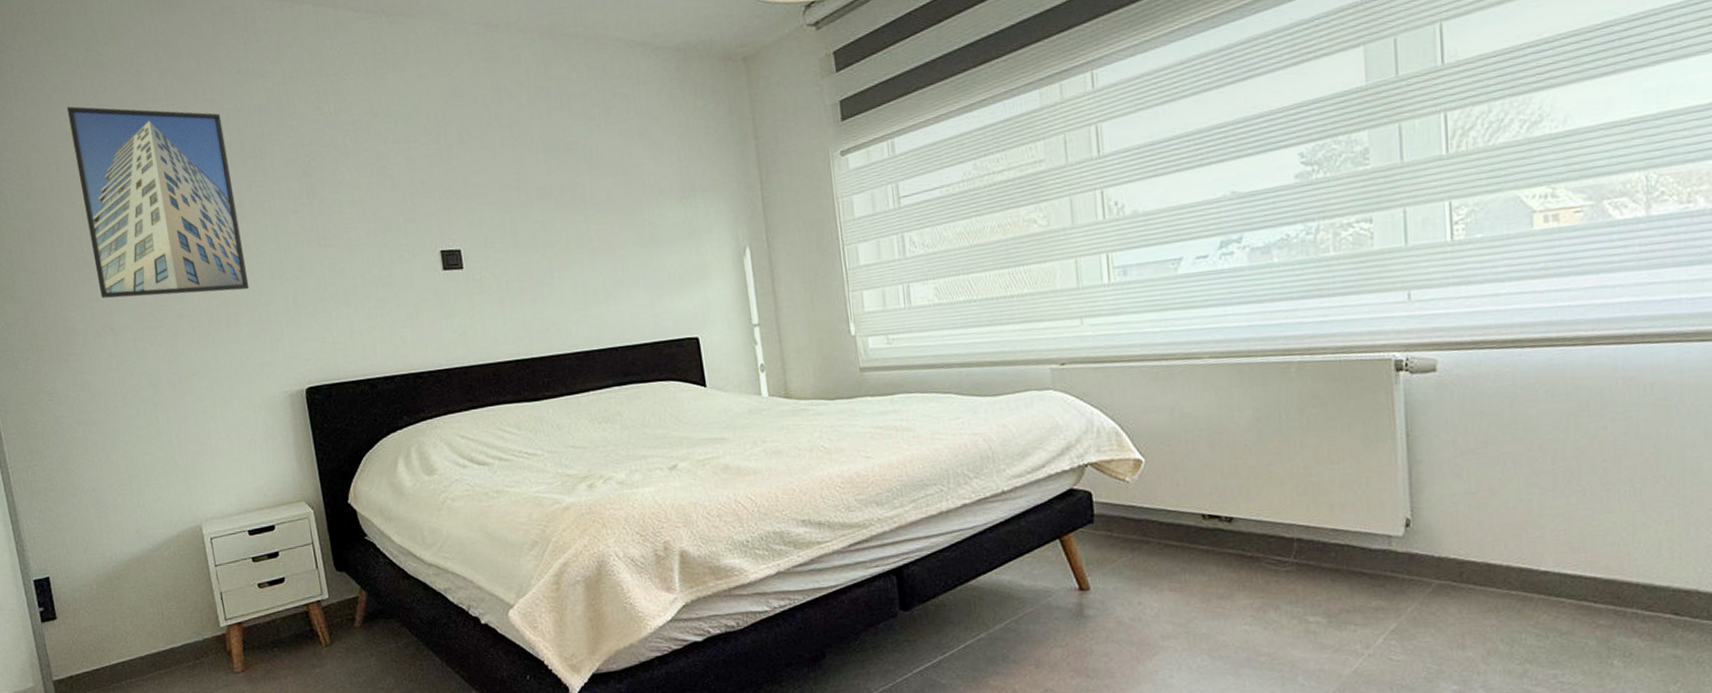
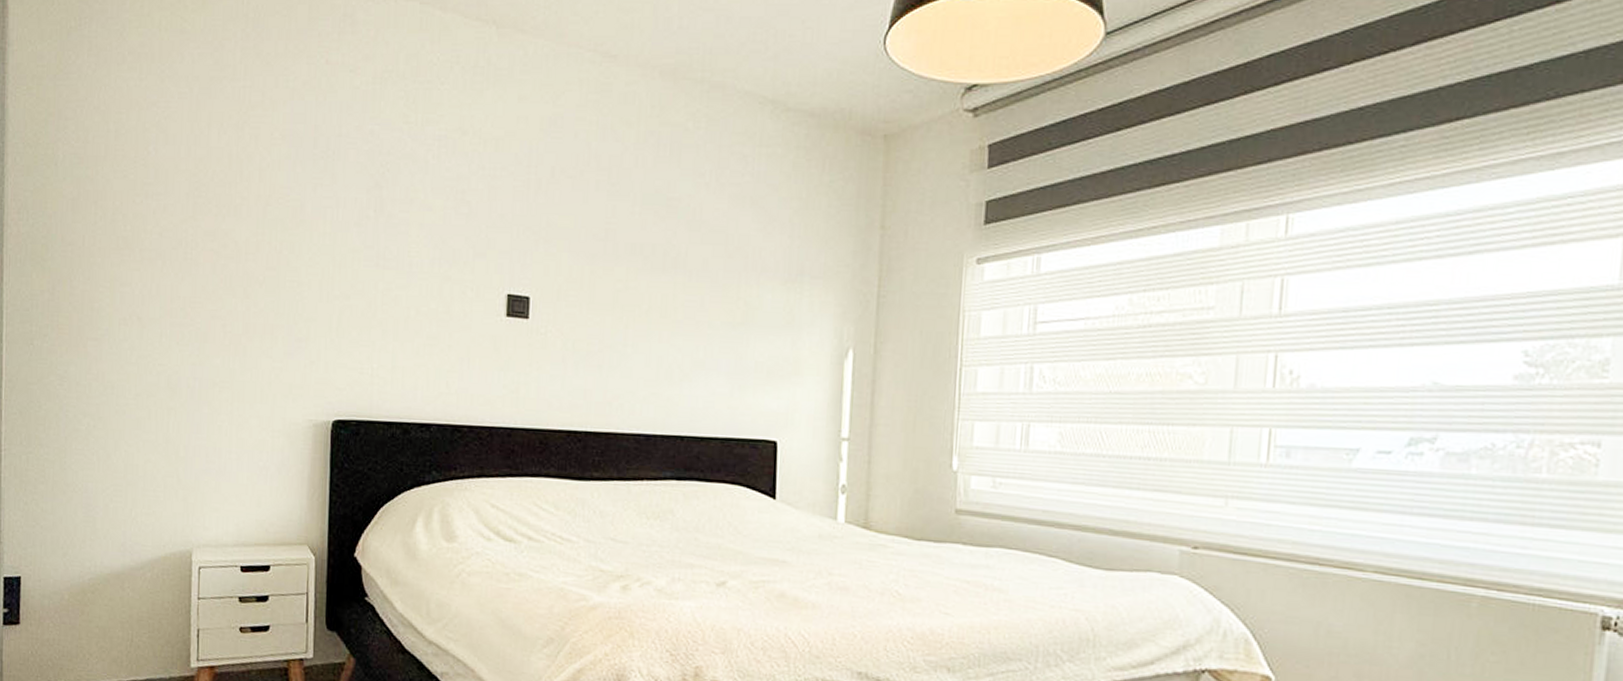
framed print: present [67,106,250,299] -> none [135,72,299,301]

